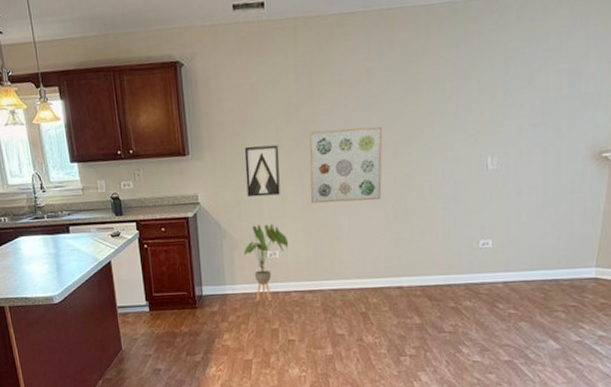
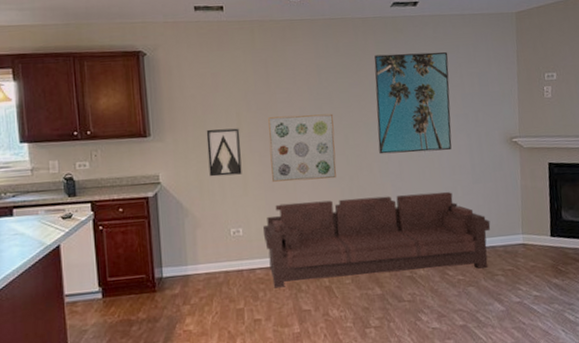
house plant: present [243,224,289,301] -> none [206,202,252,281]
sofa: none [299,216,557,312] -> present [262,191,491,288]
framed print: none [432,44,532,173] -> present [374,52,452,155]

